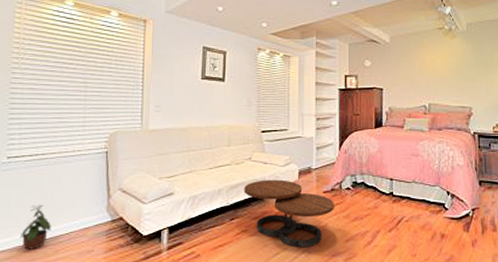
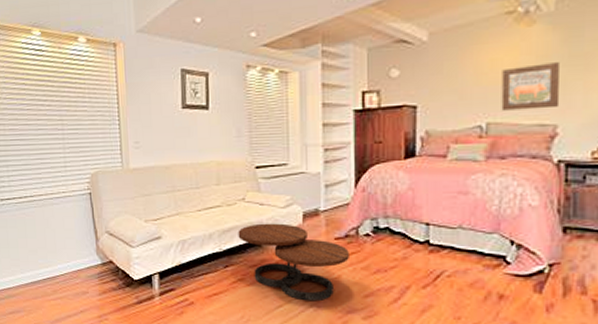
potted plant: present [19,204,51,250] -> none [21,245,48,288]
wall art: none [437,65,473,96] -> present [501,62,560,111]

